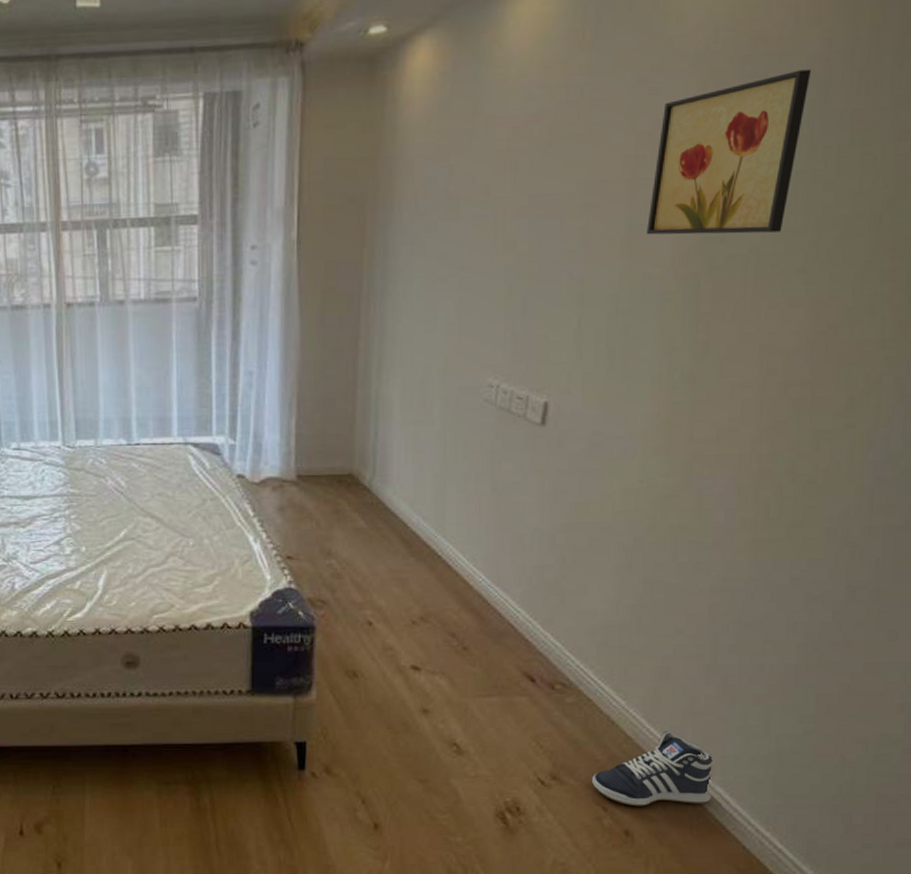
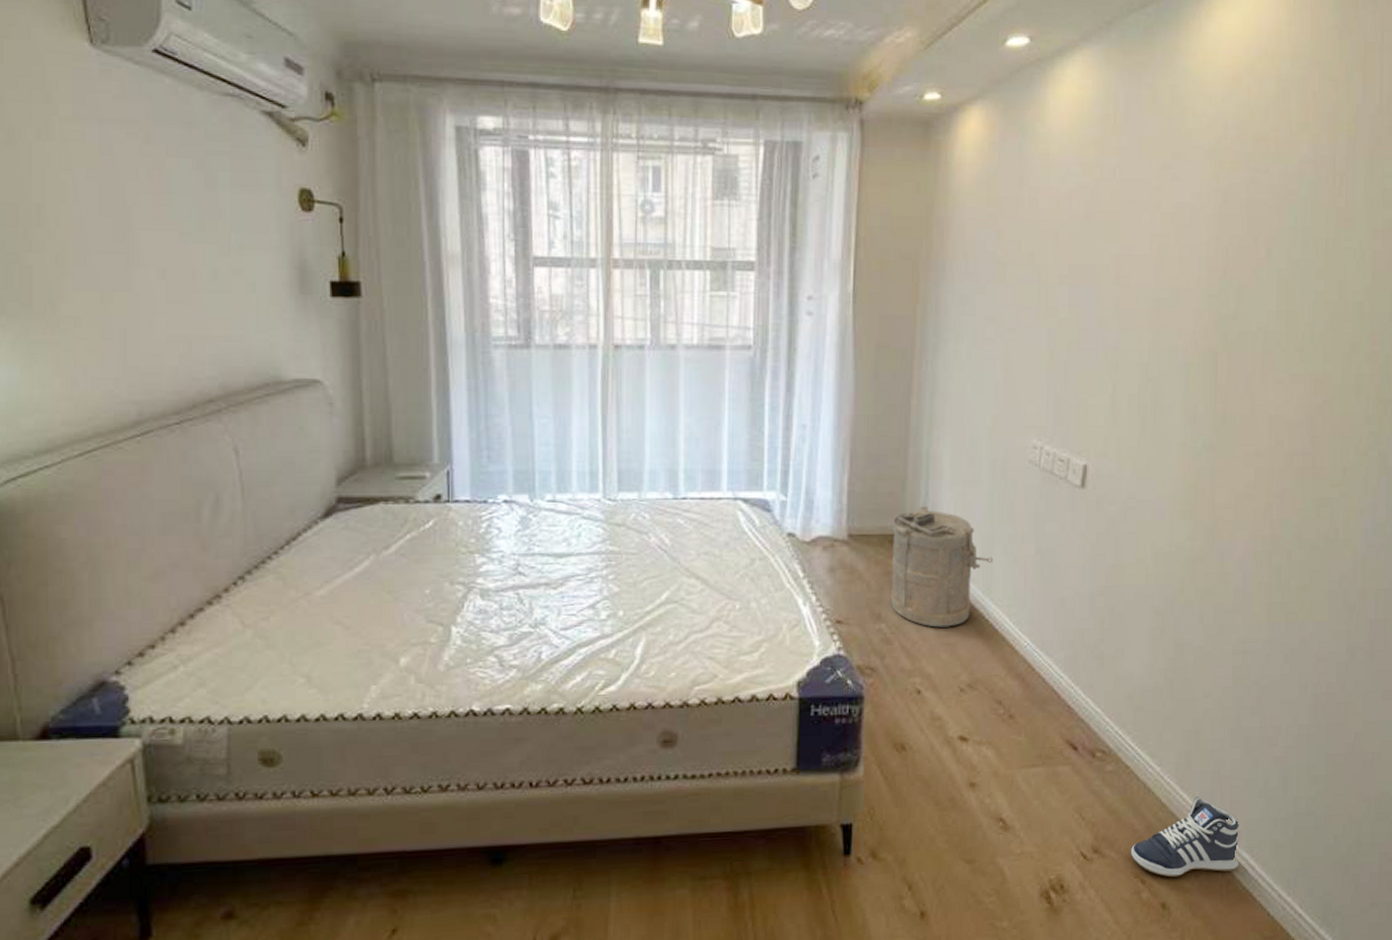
laundry hamper: none [341,447,446,563] -> present [891,506,993,628]
wall art: present [647,69,812,235] -> none [1171,169,1303,313]

